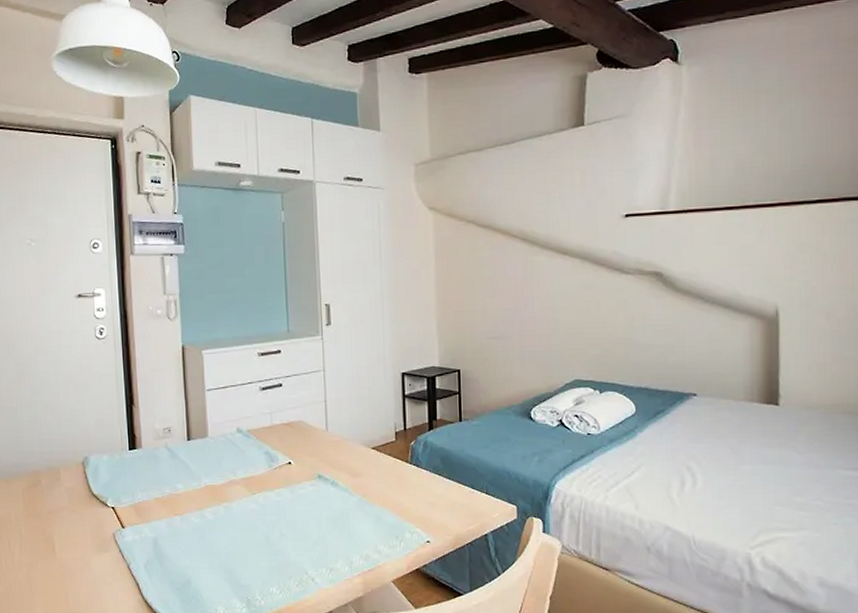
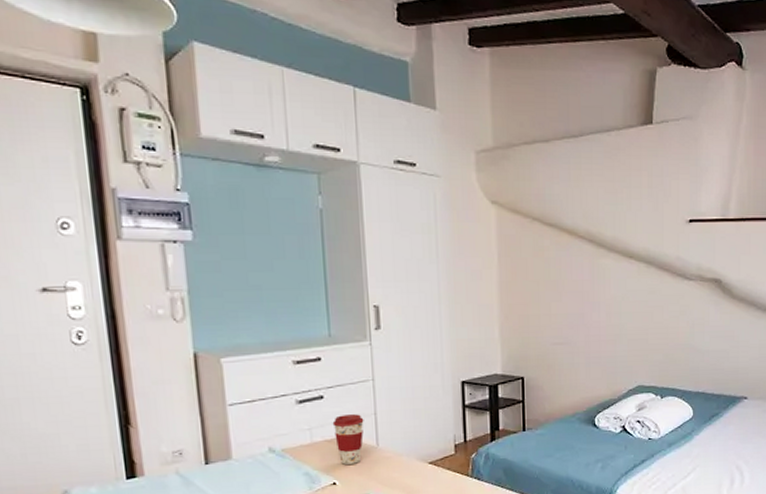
coffee cup: none [289,401,316,446] -> present [332,414,364,465]

